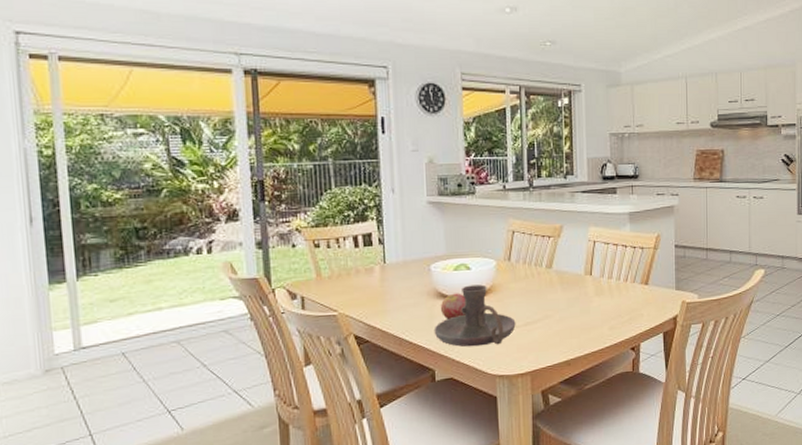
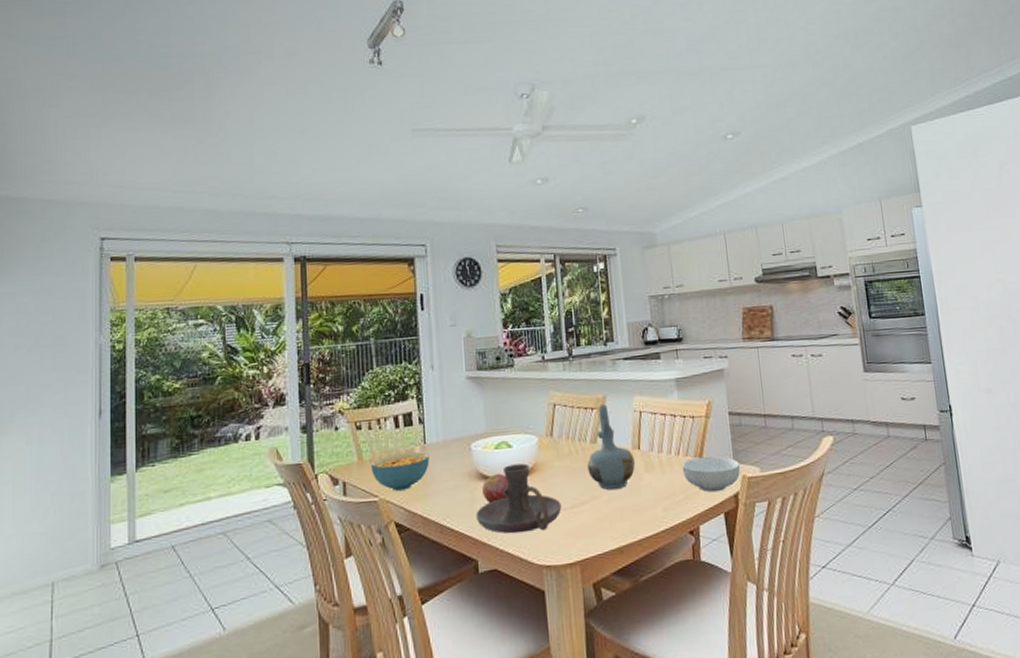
cereal bowl: none [329,270,389,306] -> present [370,451,430,491]
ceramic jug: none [542,233,586,311] -> present [587,404,635,490]
cereal bowl: none [629,283,680,315] -> present [681,456,740,493]

